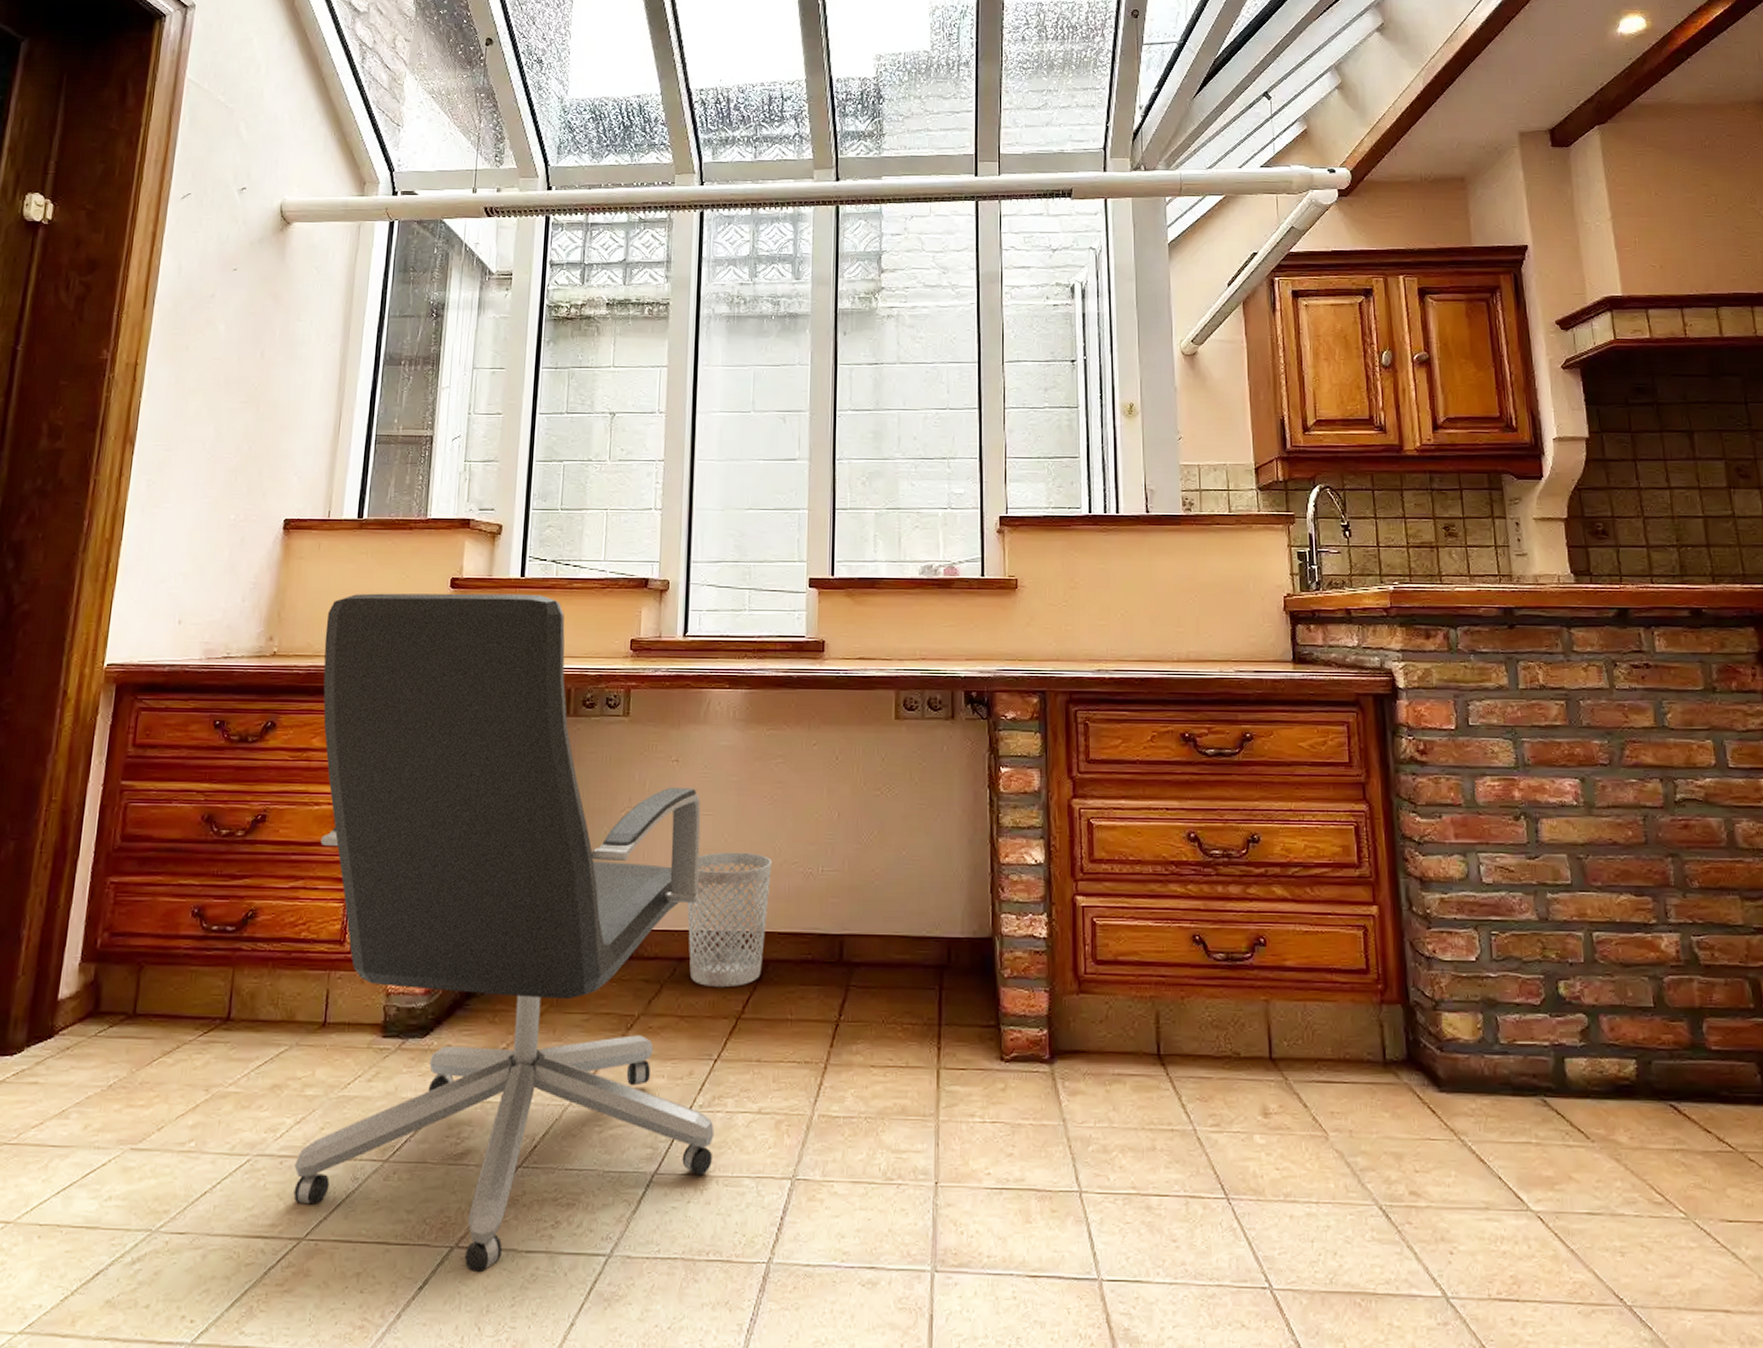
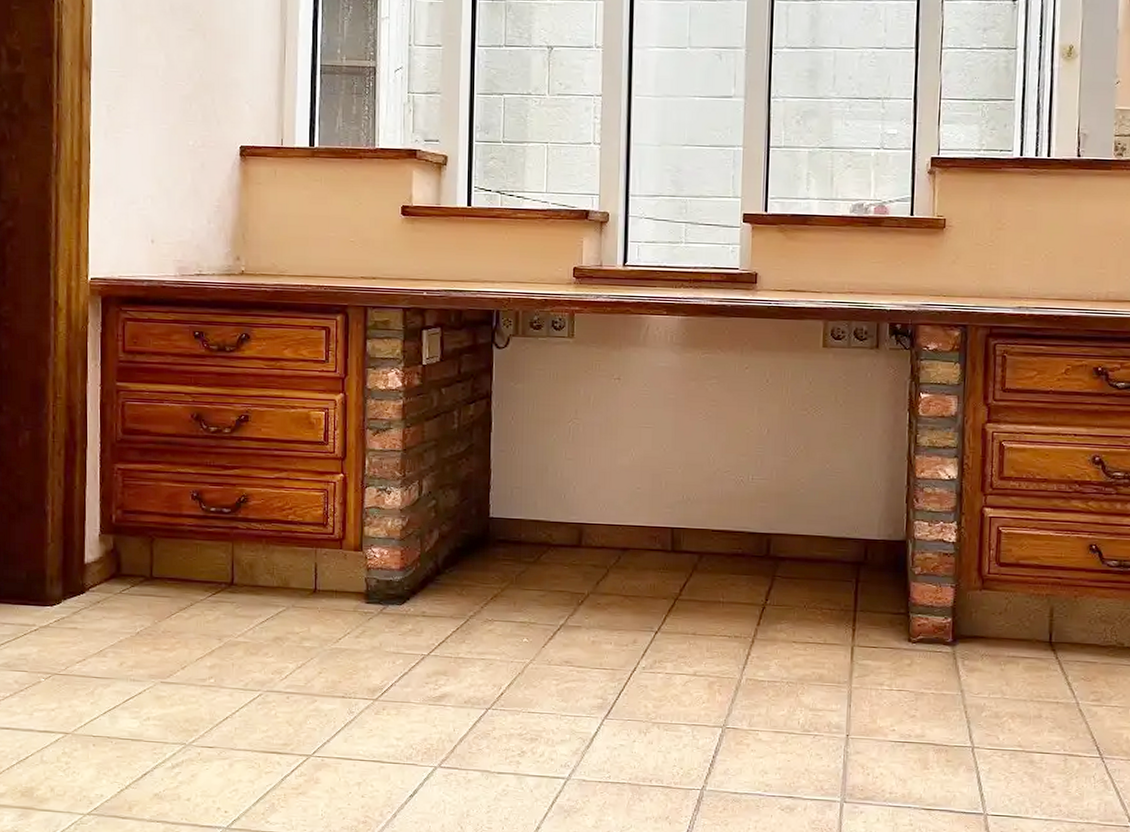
office chair: present [293,593,715,1273] -> none [288,218,656,787]
wastebasket: present [687,852,772,988] -> none [630,460,706,574]

